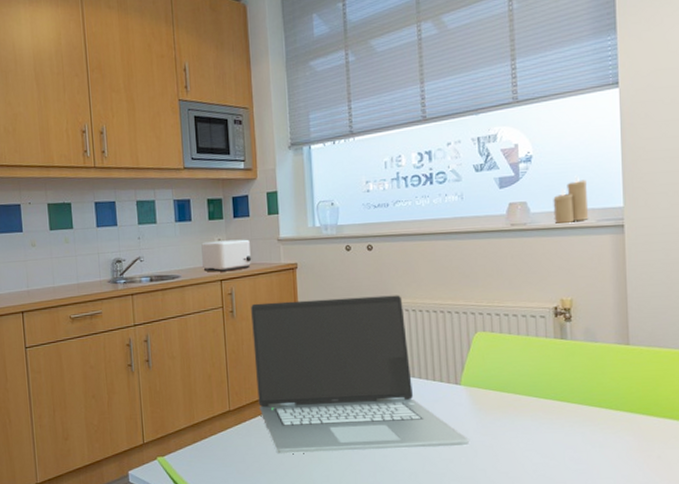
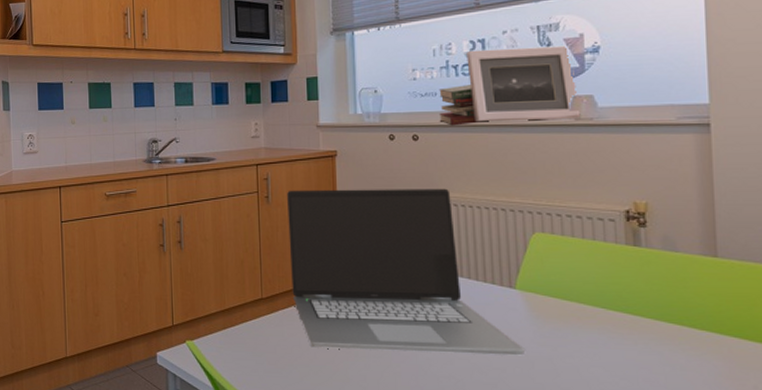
toaster: present [201,239,252,272] -> none [238,124,290,156]
books: none [391,195,430,235] -> present [439,85,483,126]
picture frame: none [415,155,516,231] -> present [466,45,581,122]
candle: present [553,176,589,224] -> none [624,69,668,121]

